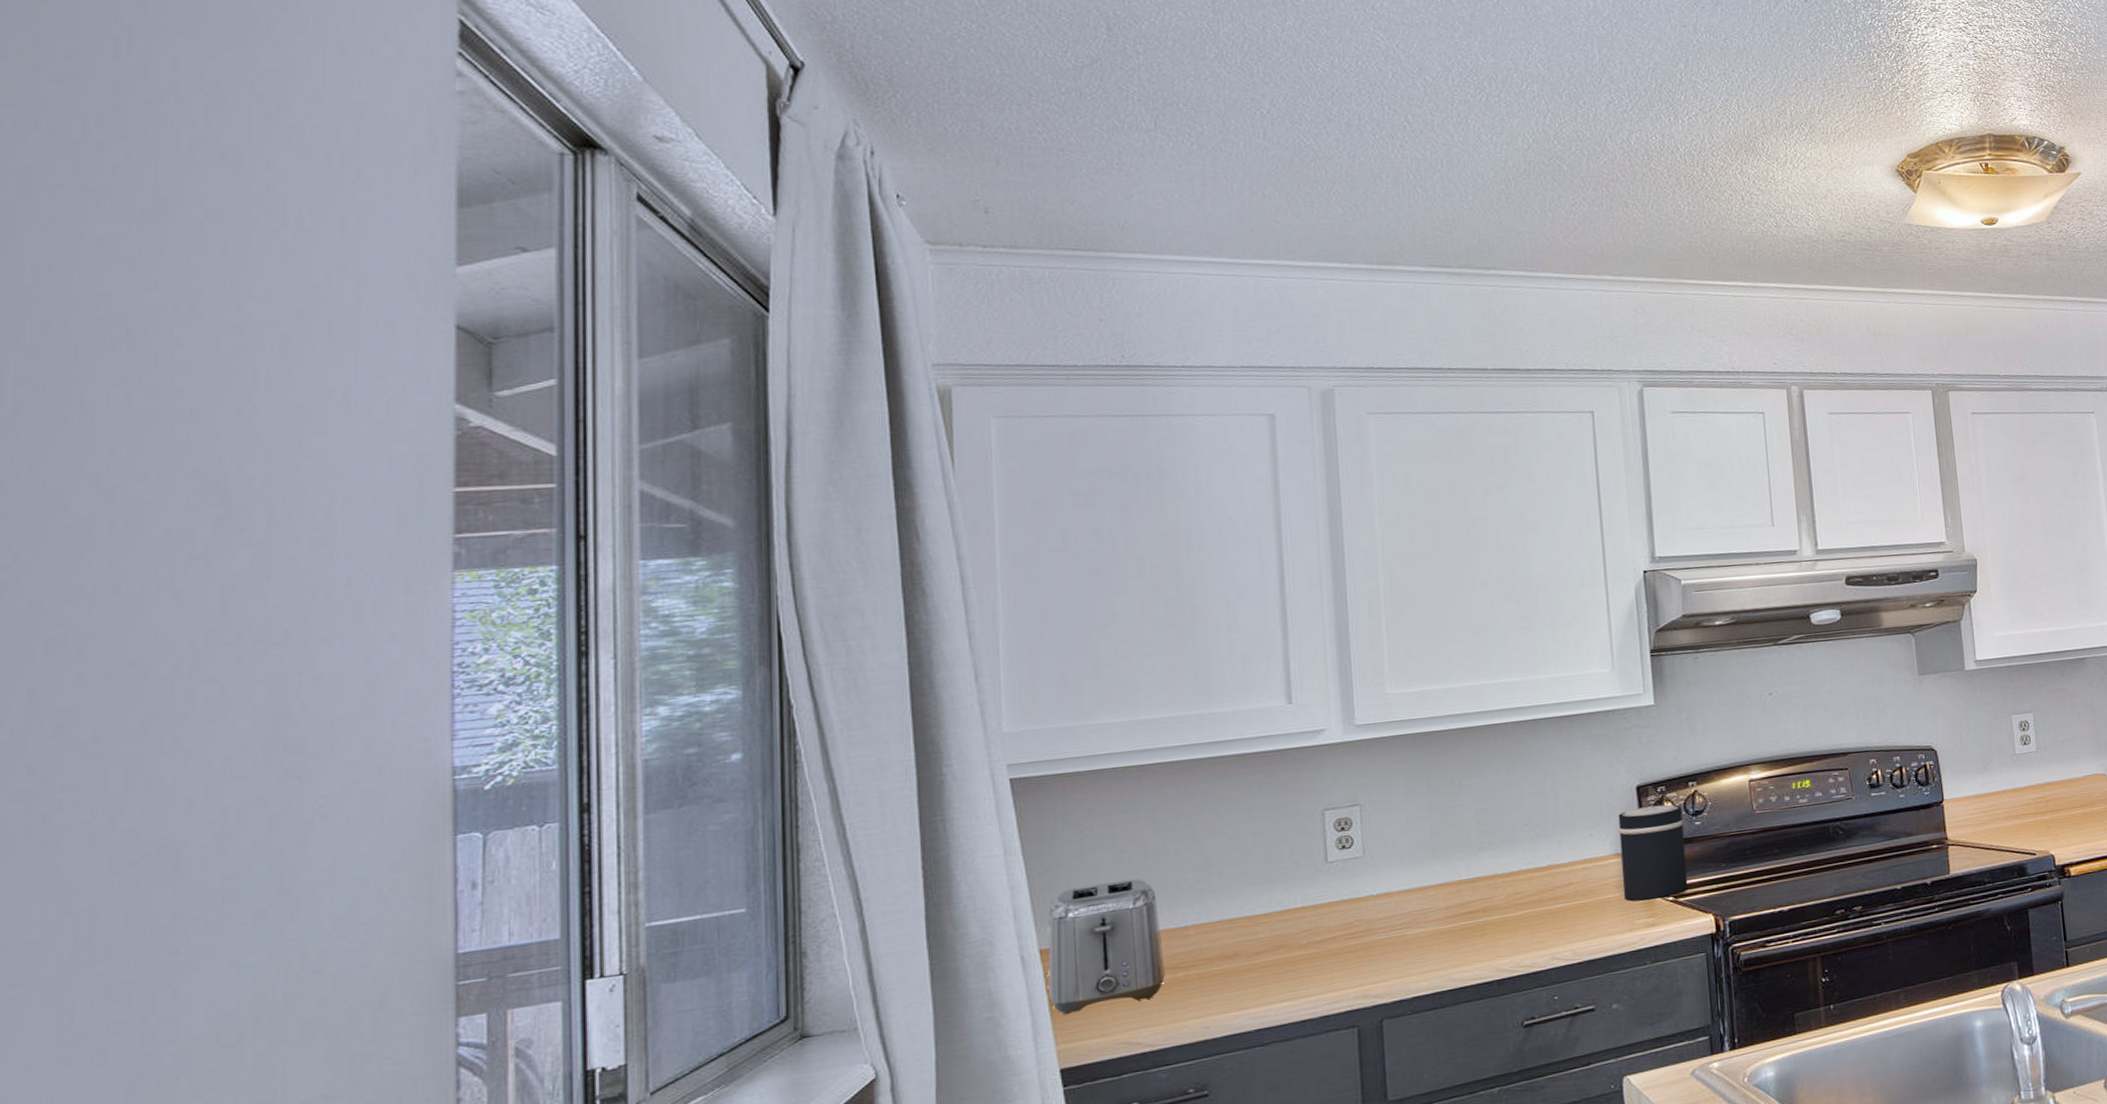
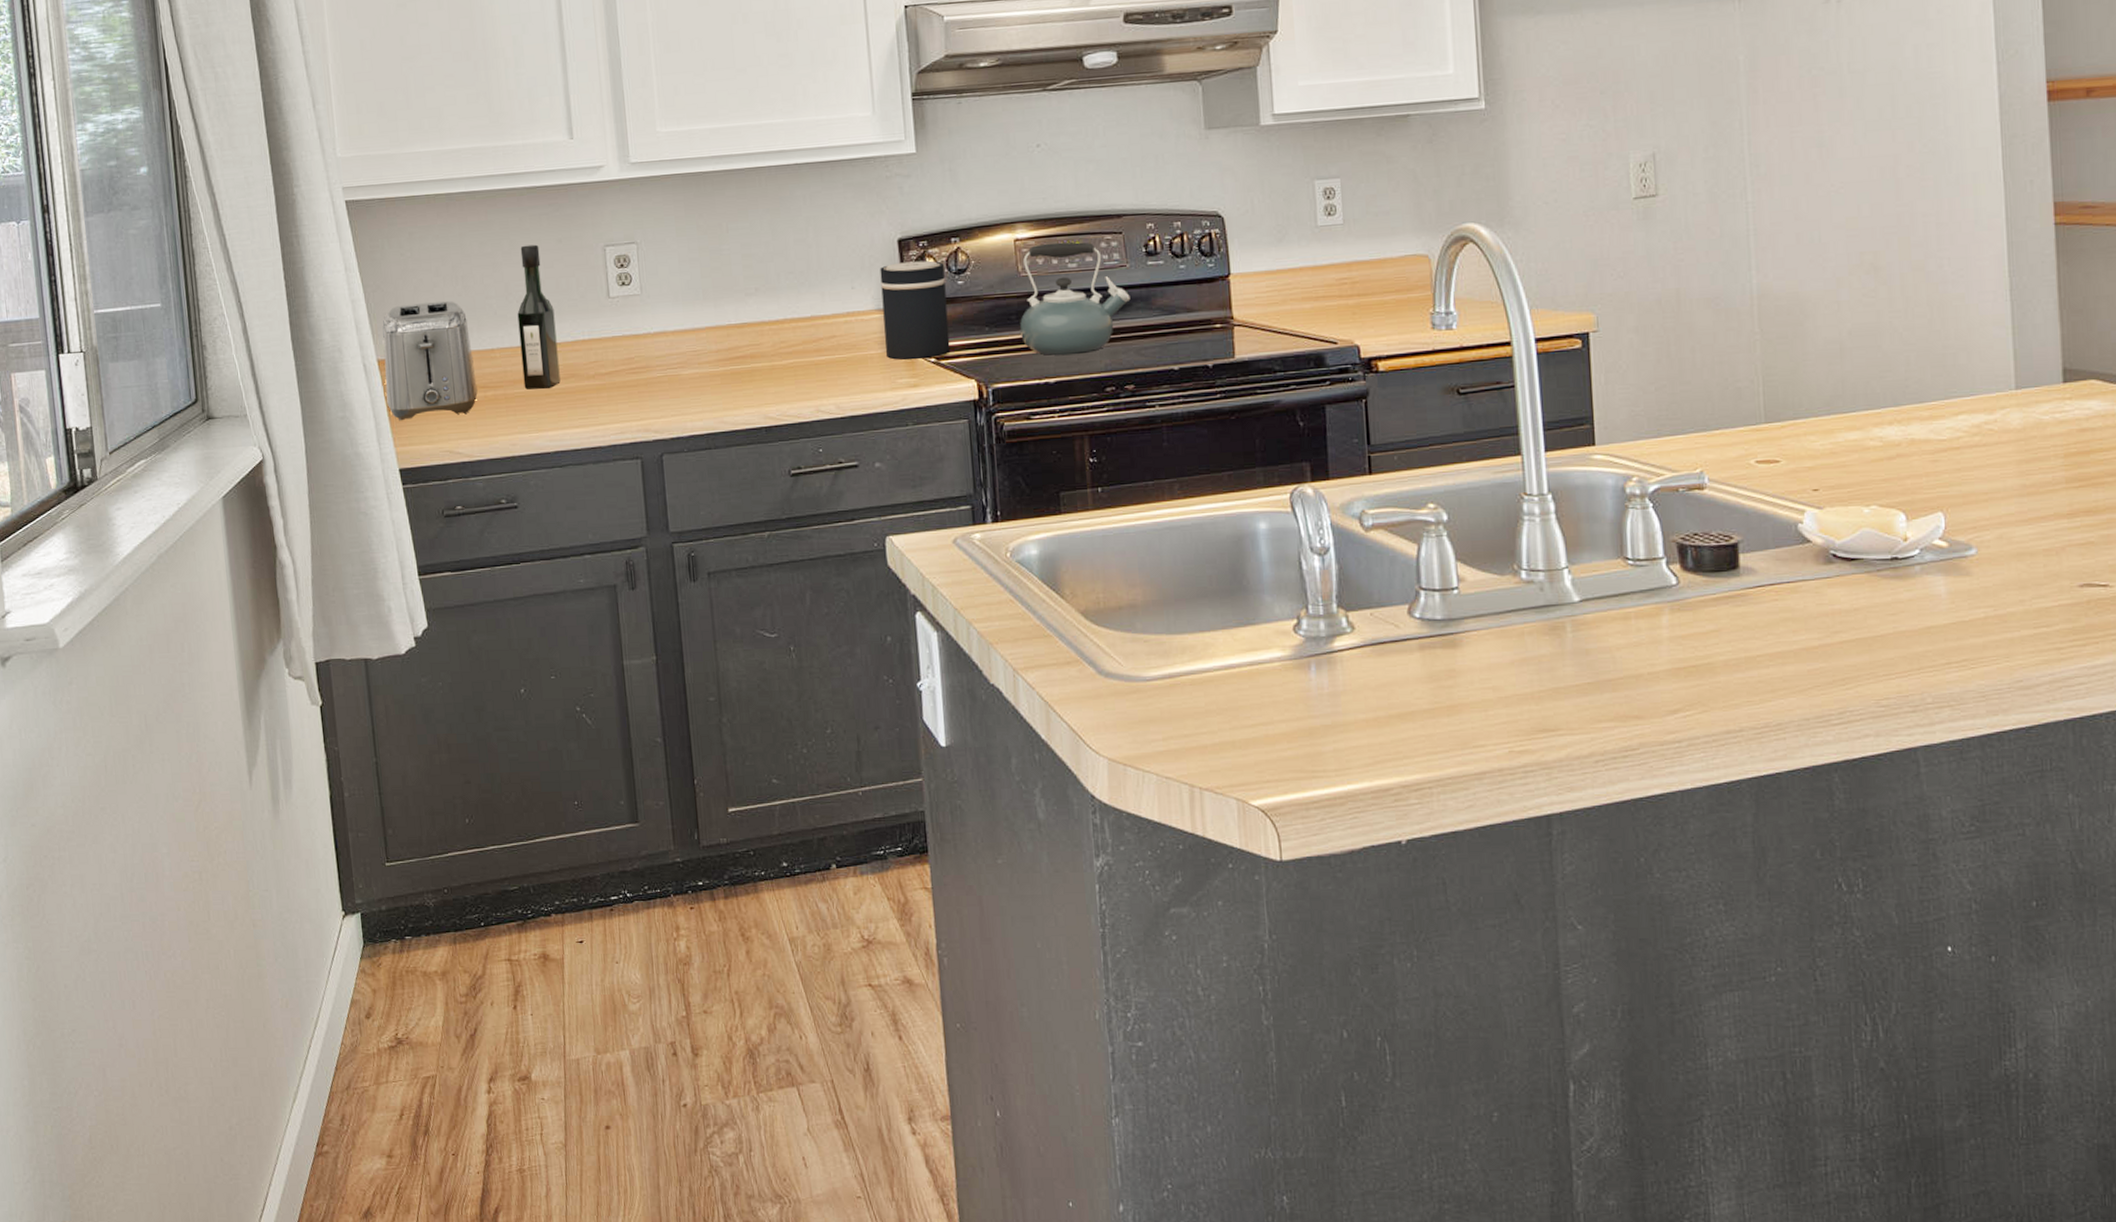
bottle: none [1218,813,1267,967] -> present [517,244,561,391]
kettle: none [1754,779,1857,885] -> present [1019,242,1131,356]

